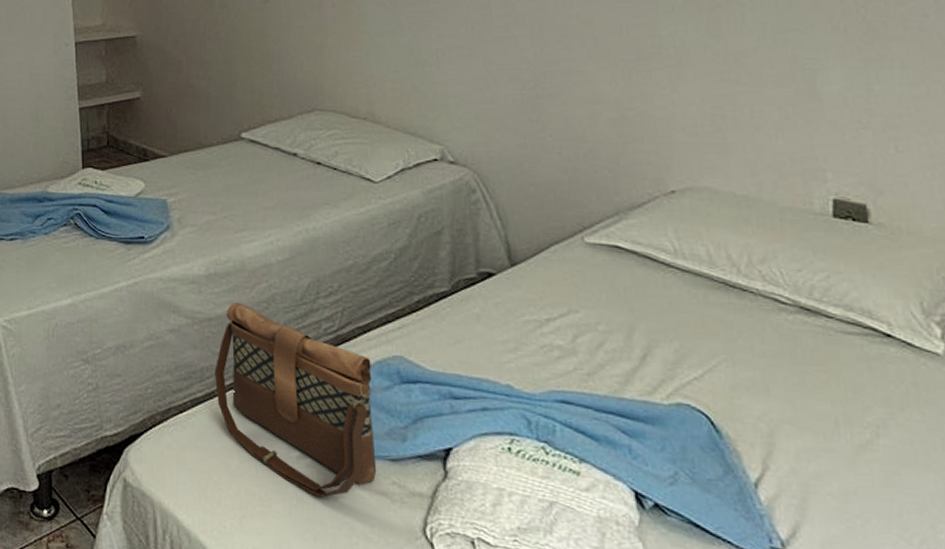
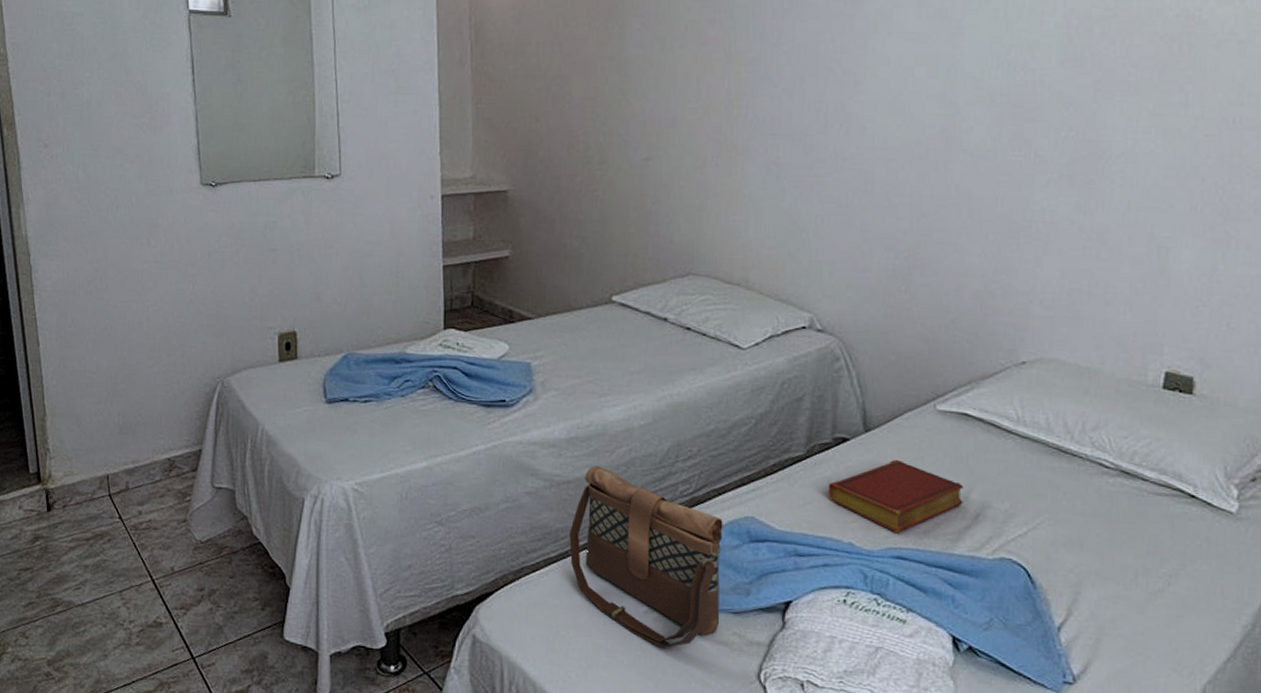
book: none [478,295,627,375] -> present [828,459,963,534]

